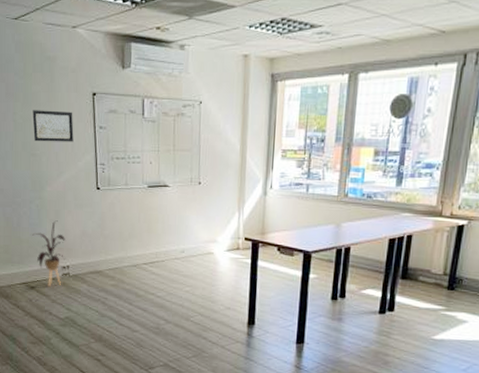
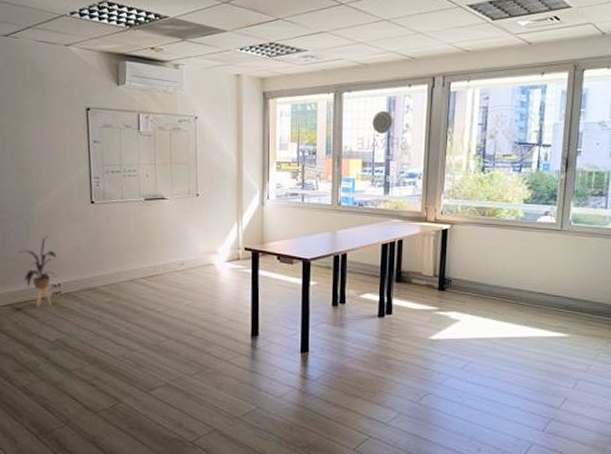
wall art: present [32,110,74,142] -> none [22,124,67,156]

